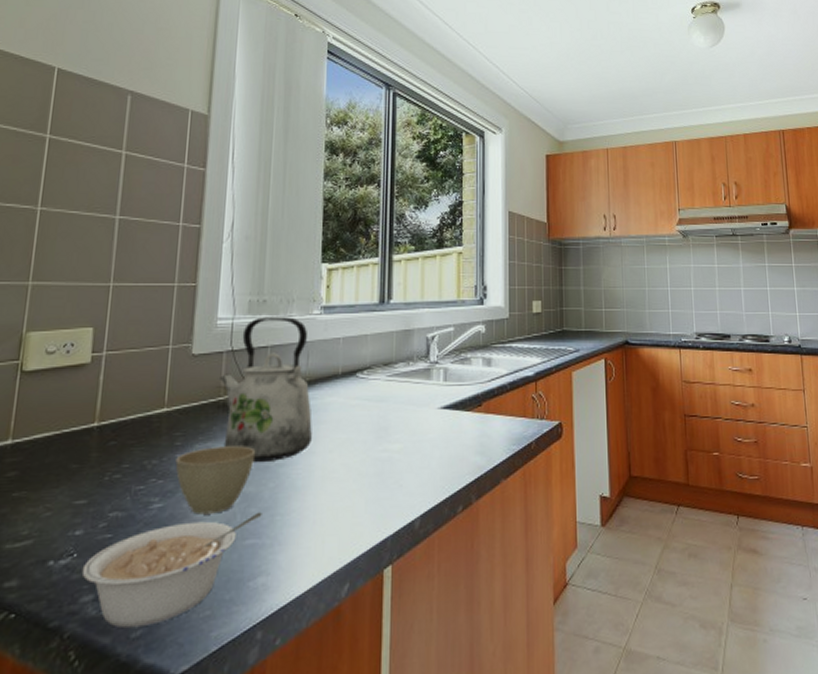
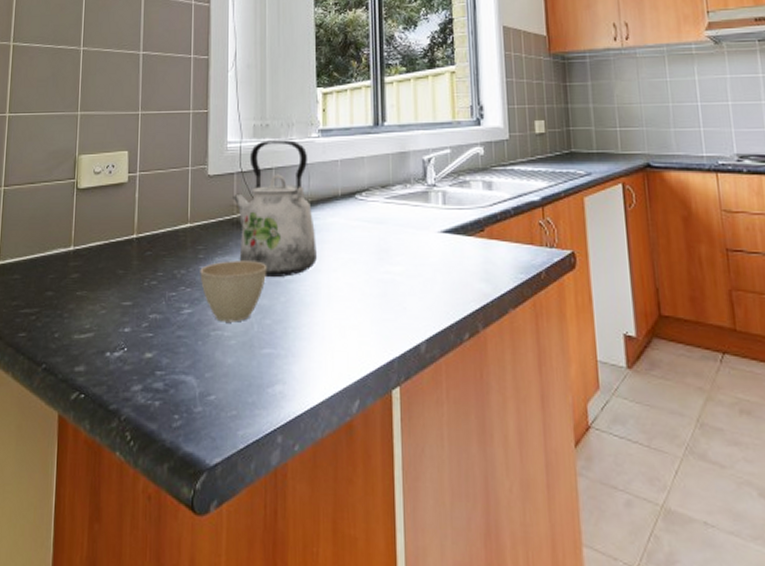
legume: present [81,512,262,628] -> none [131,323,276,419]

